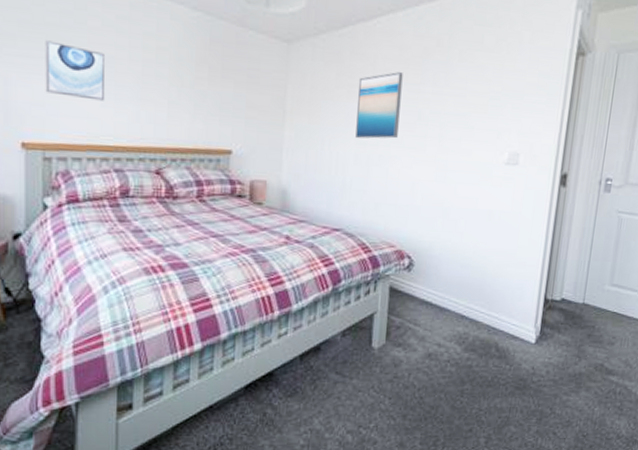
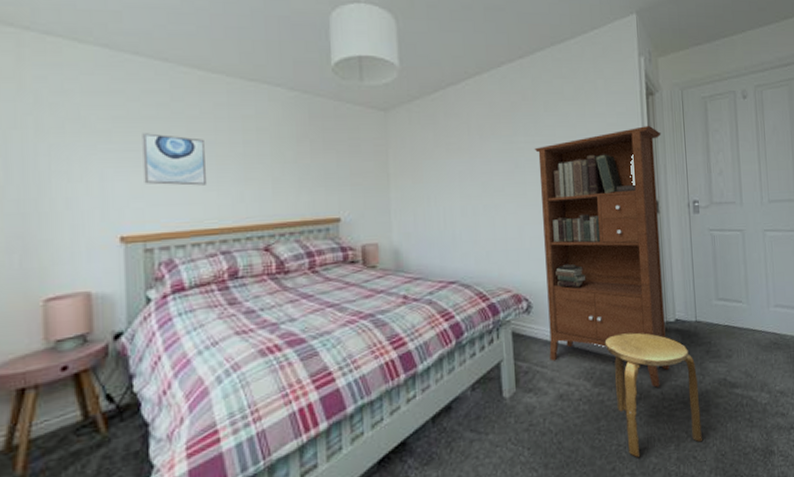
wall art: present [355,72,403,139] -> none [455,127,499,193]
bookcase: none [424,89,585,362] -> present [534,125,670,387]
stool: none [482,304,574,423] -> present [604,332,702,457]

